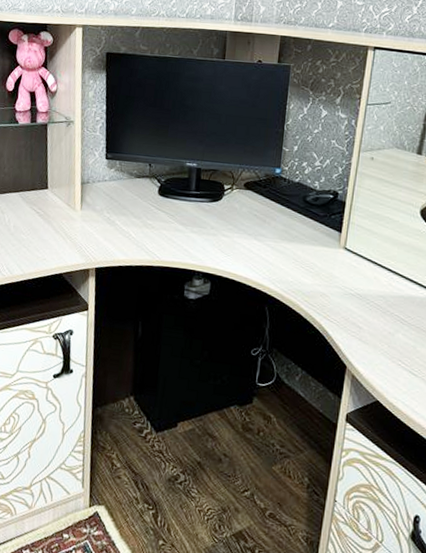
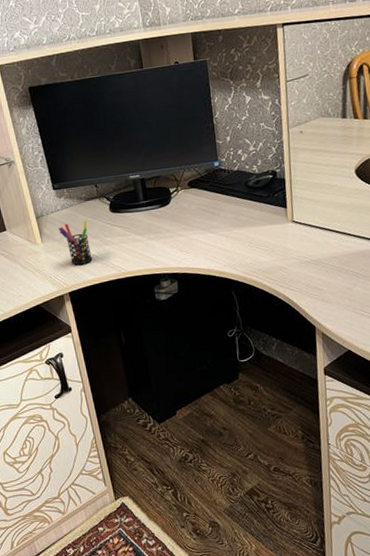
pen holder: none [101,196,132,242] -> present [58,220,92,265]

